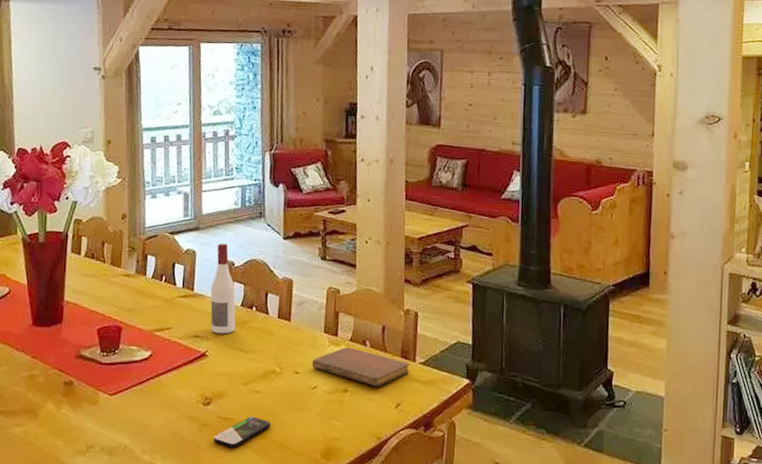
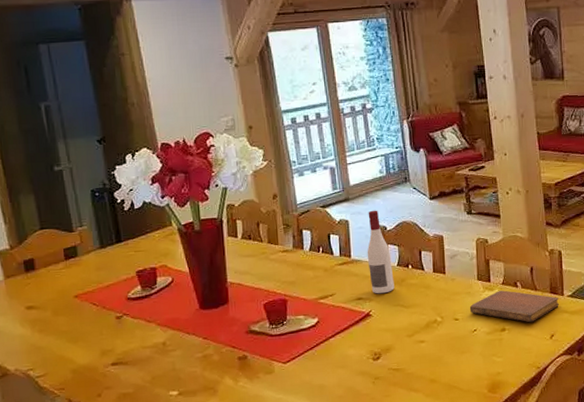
smartphone: present [213,416,271,448] -> none [386,364,439,395]

